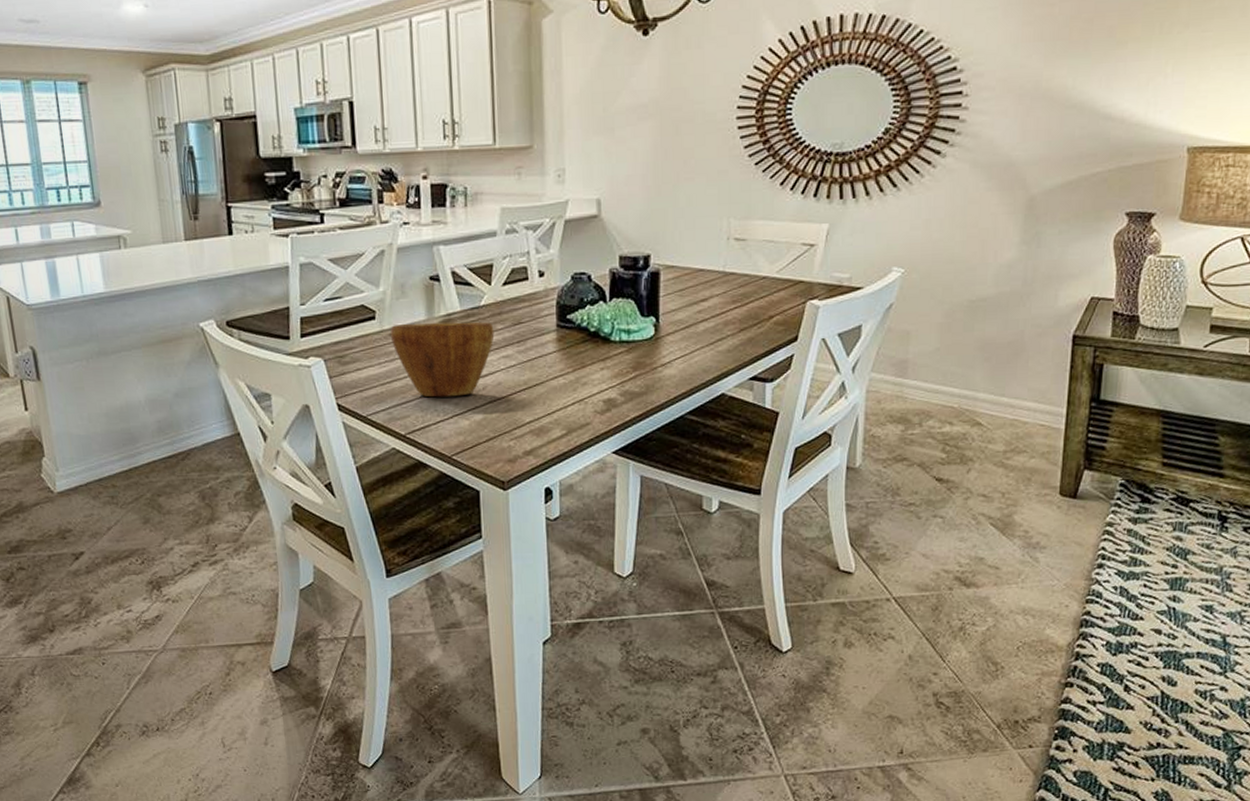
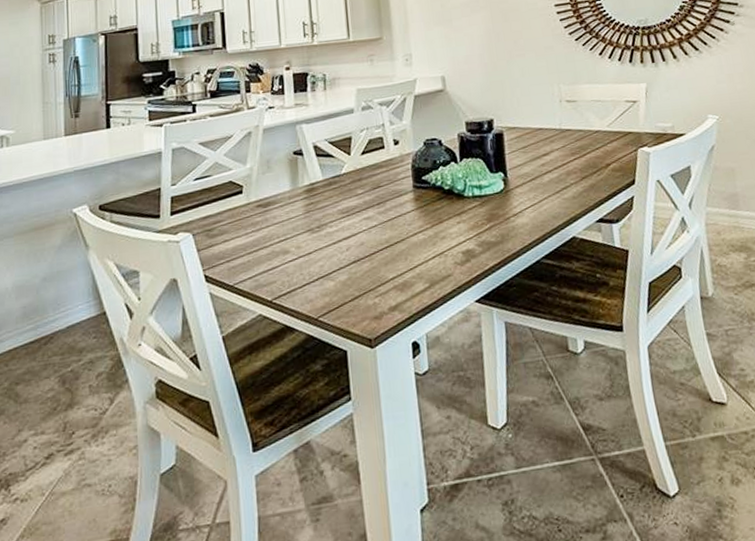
bowl: present [390,322,495,398] -> none [256,188,356,262]

